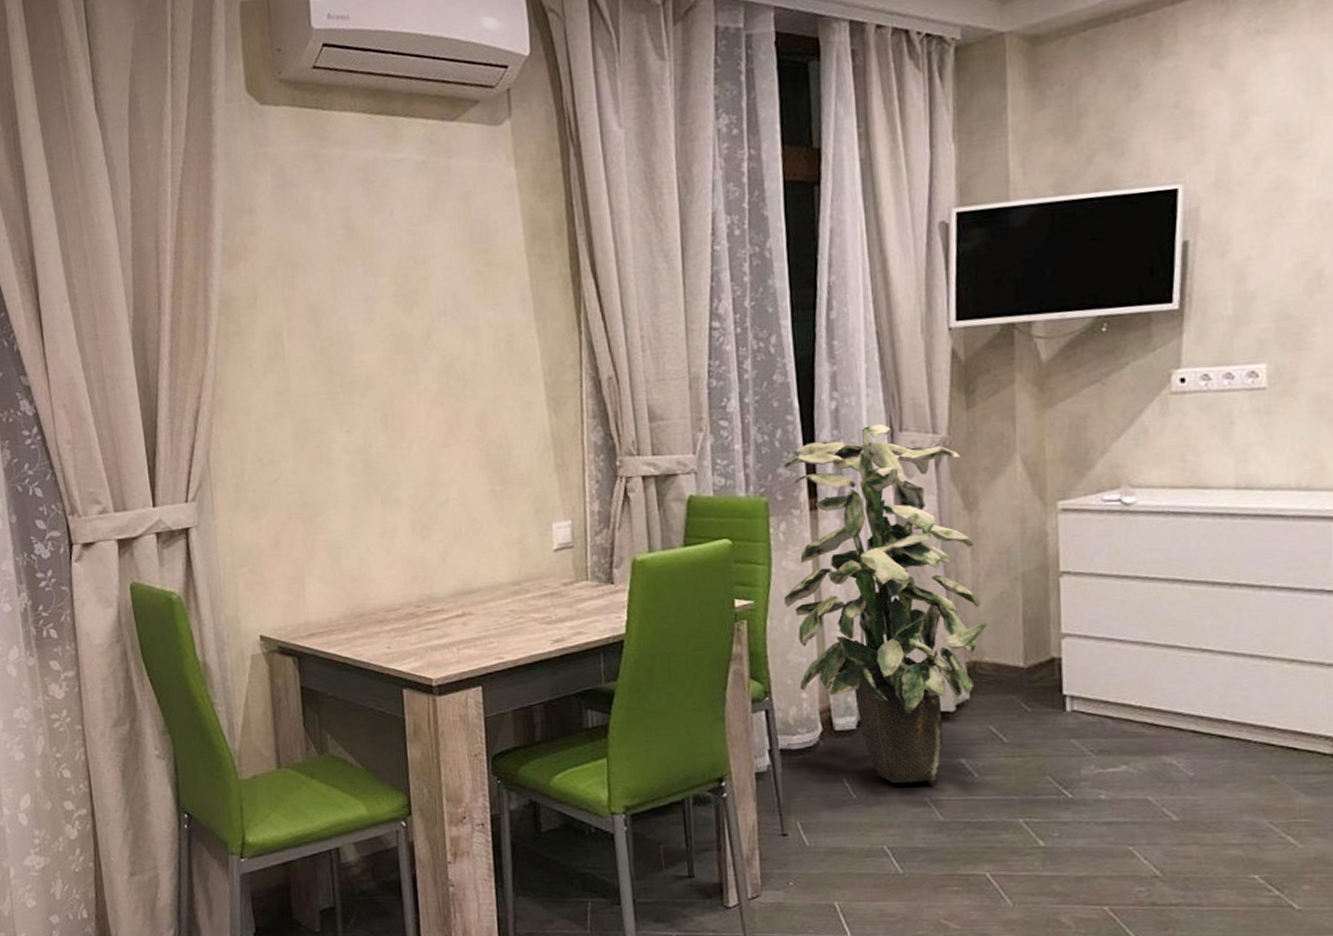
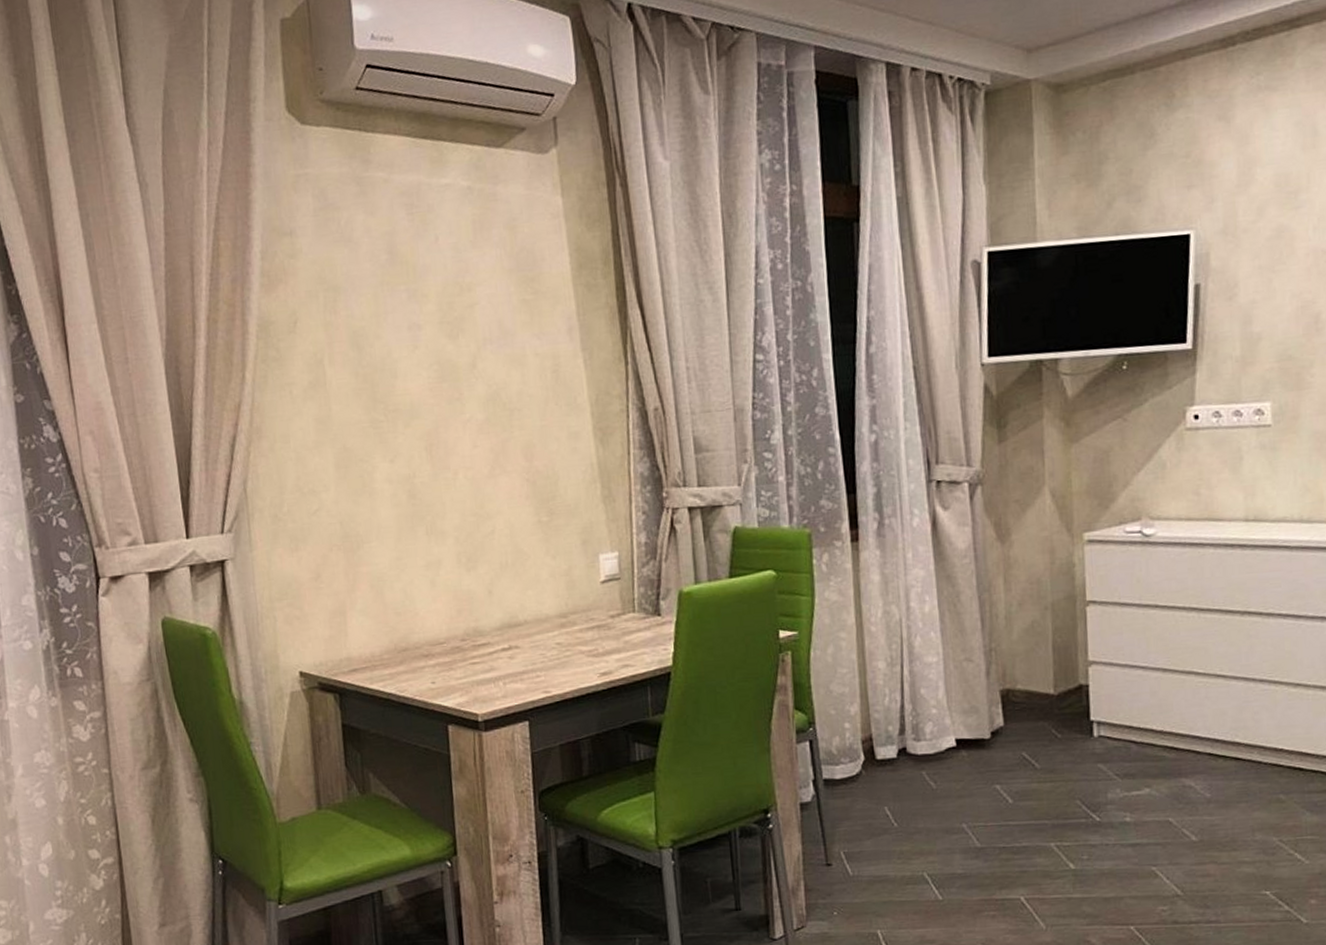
indoor plant: present [783,423,989,784] -> none [825,456,1021,811]

